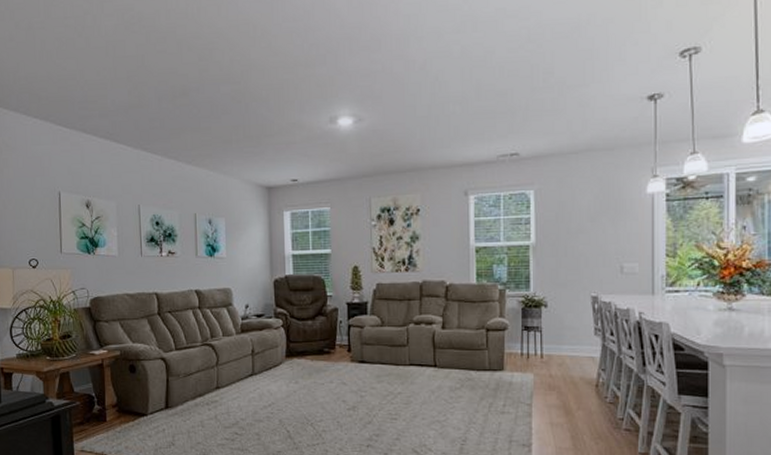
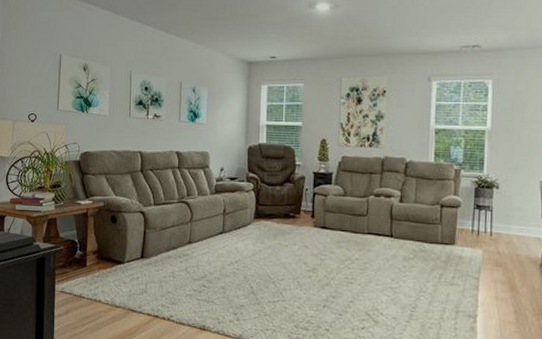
books: none [18,343,67,366] -> present [12,191,56,212]

